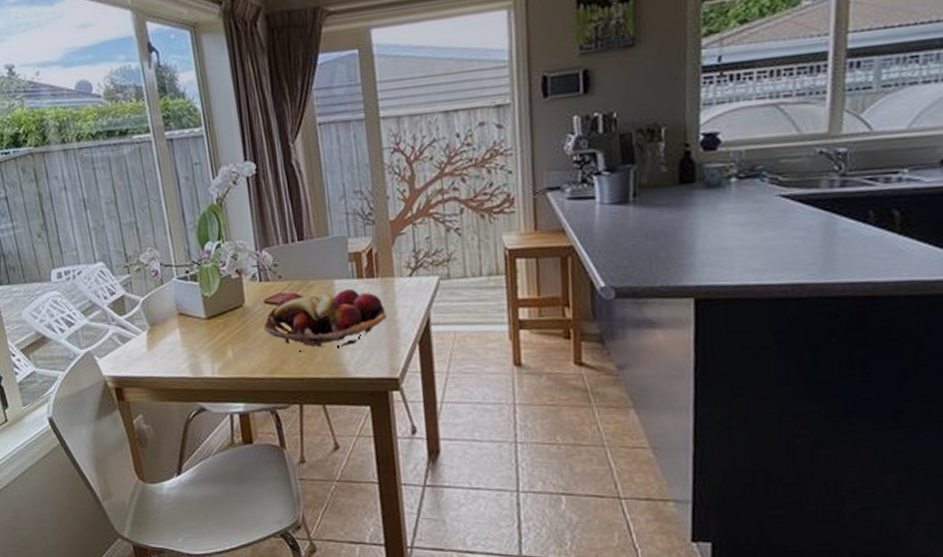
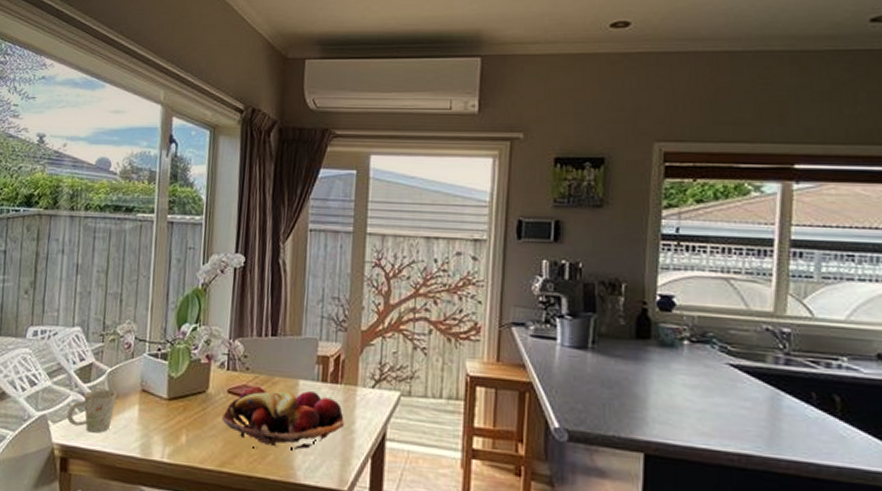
mug: none [110,317,157,361] -> present [66,388,117,433]

